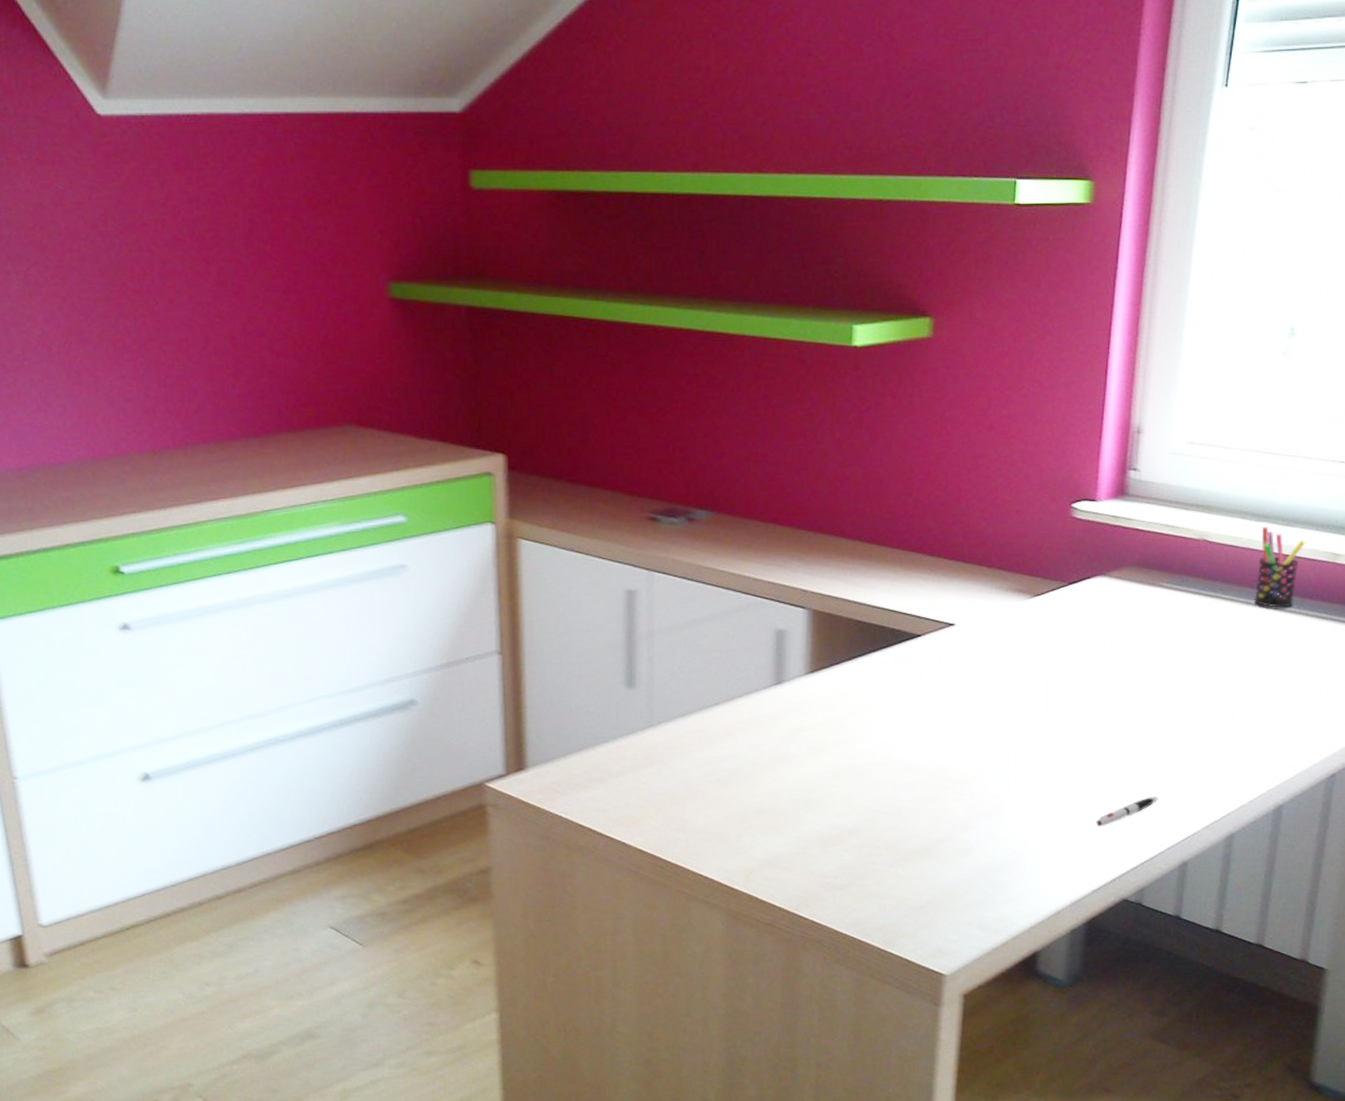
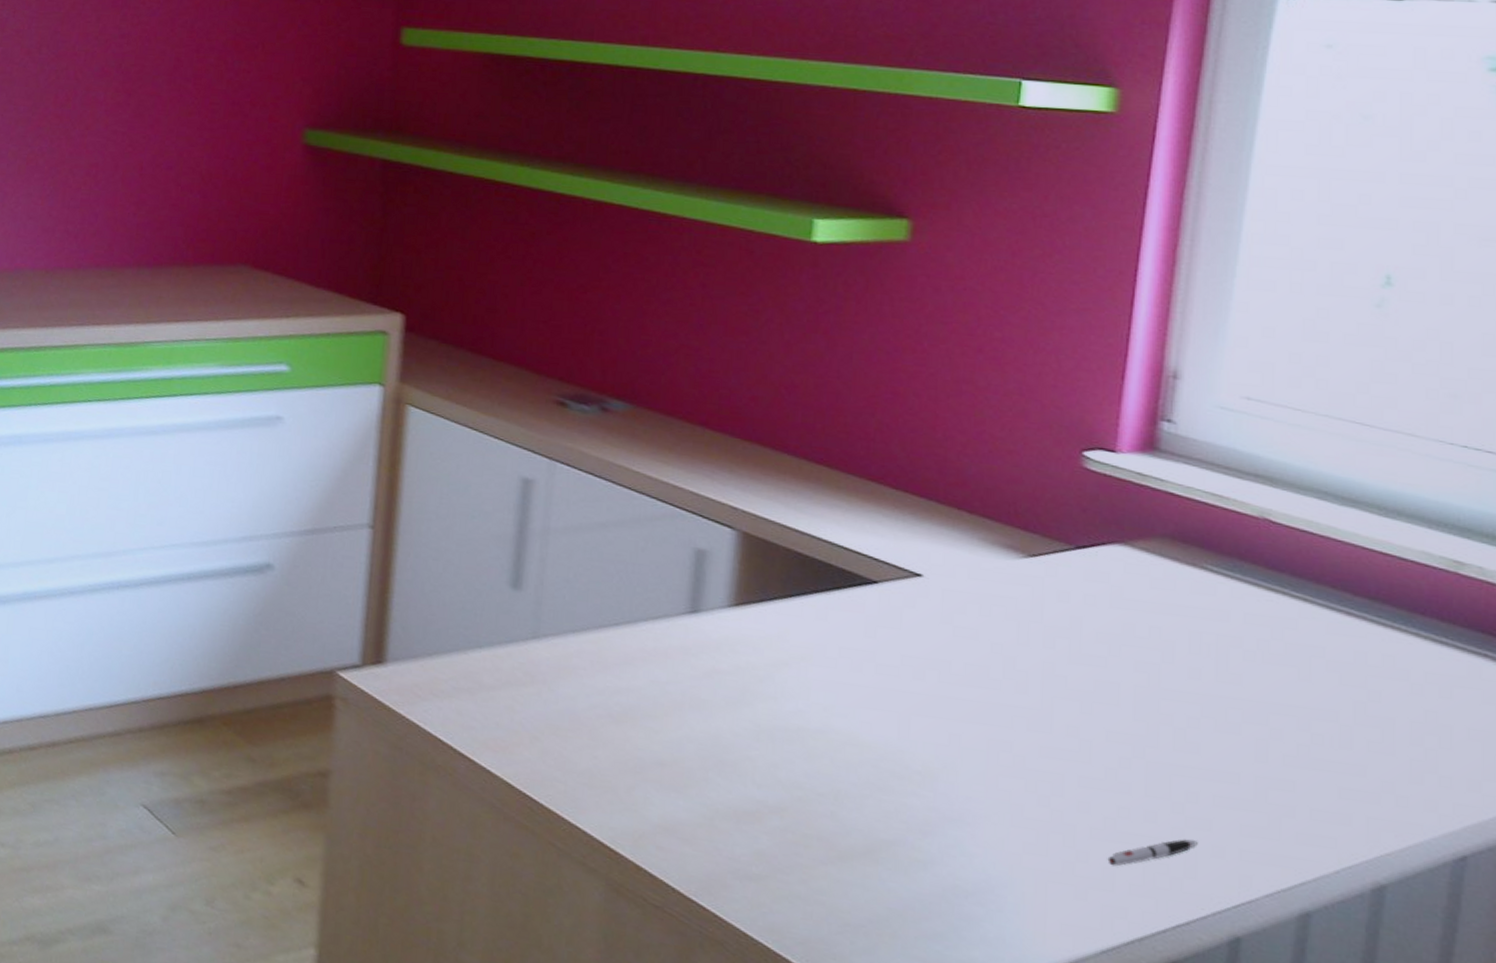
pen holder: present [1254,527,1305,608] -> none [1338,514,1412,621]

